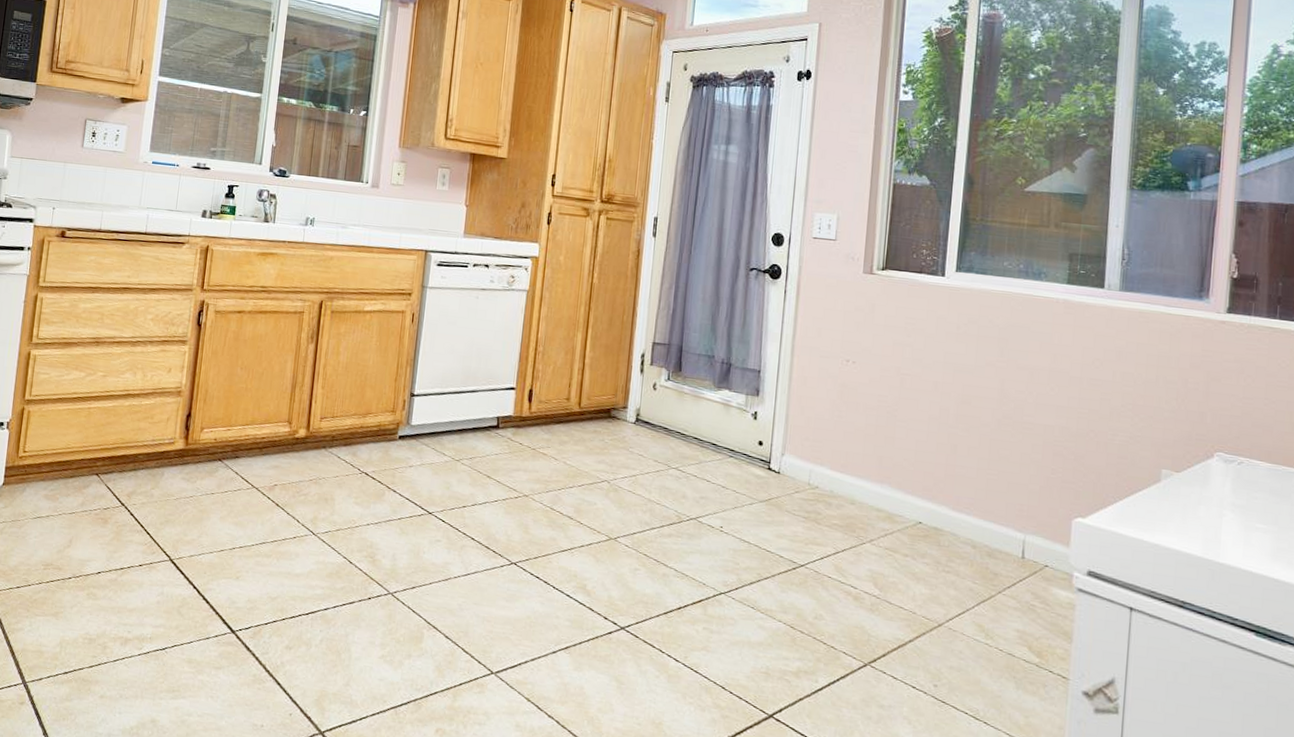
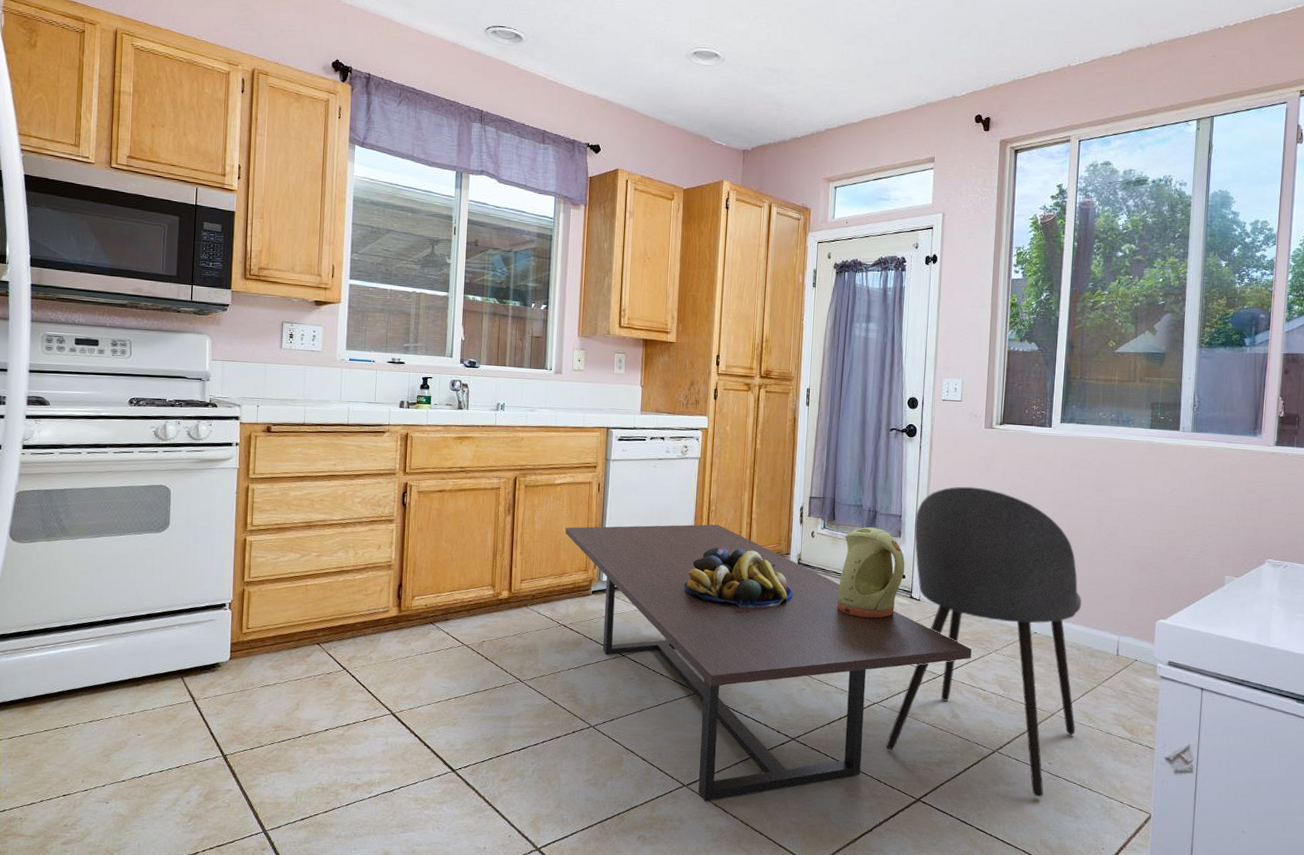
dining table: none [373,361,841,695] -> present [565,524,972,802]
fruit bowl: none [503,394,629,469] -> present [684,547,793,609]
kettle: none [679,381,763,491] -> present [836,527,905,618]
dining chair: none [733,340,979,727] -> present [886,486,1082,798]

